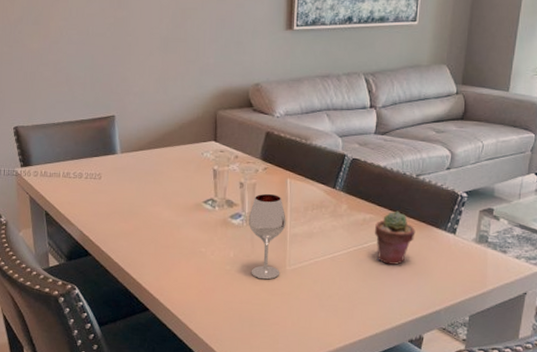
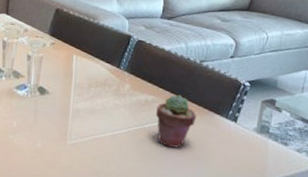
wineglass: present [248,193,286,280] -> none [32,67,70,152]

